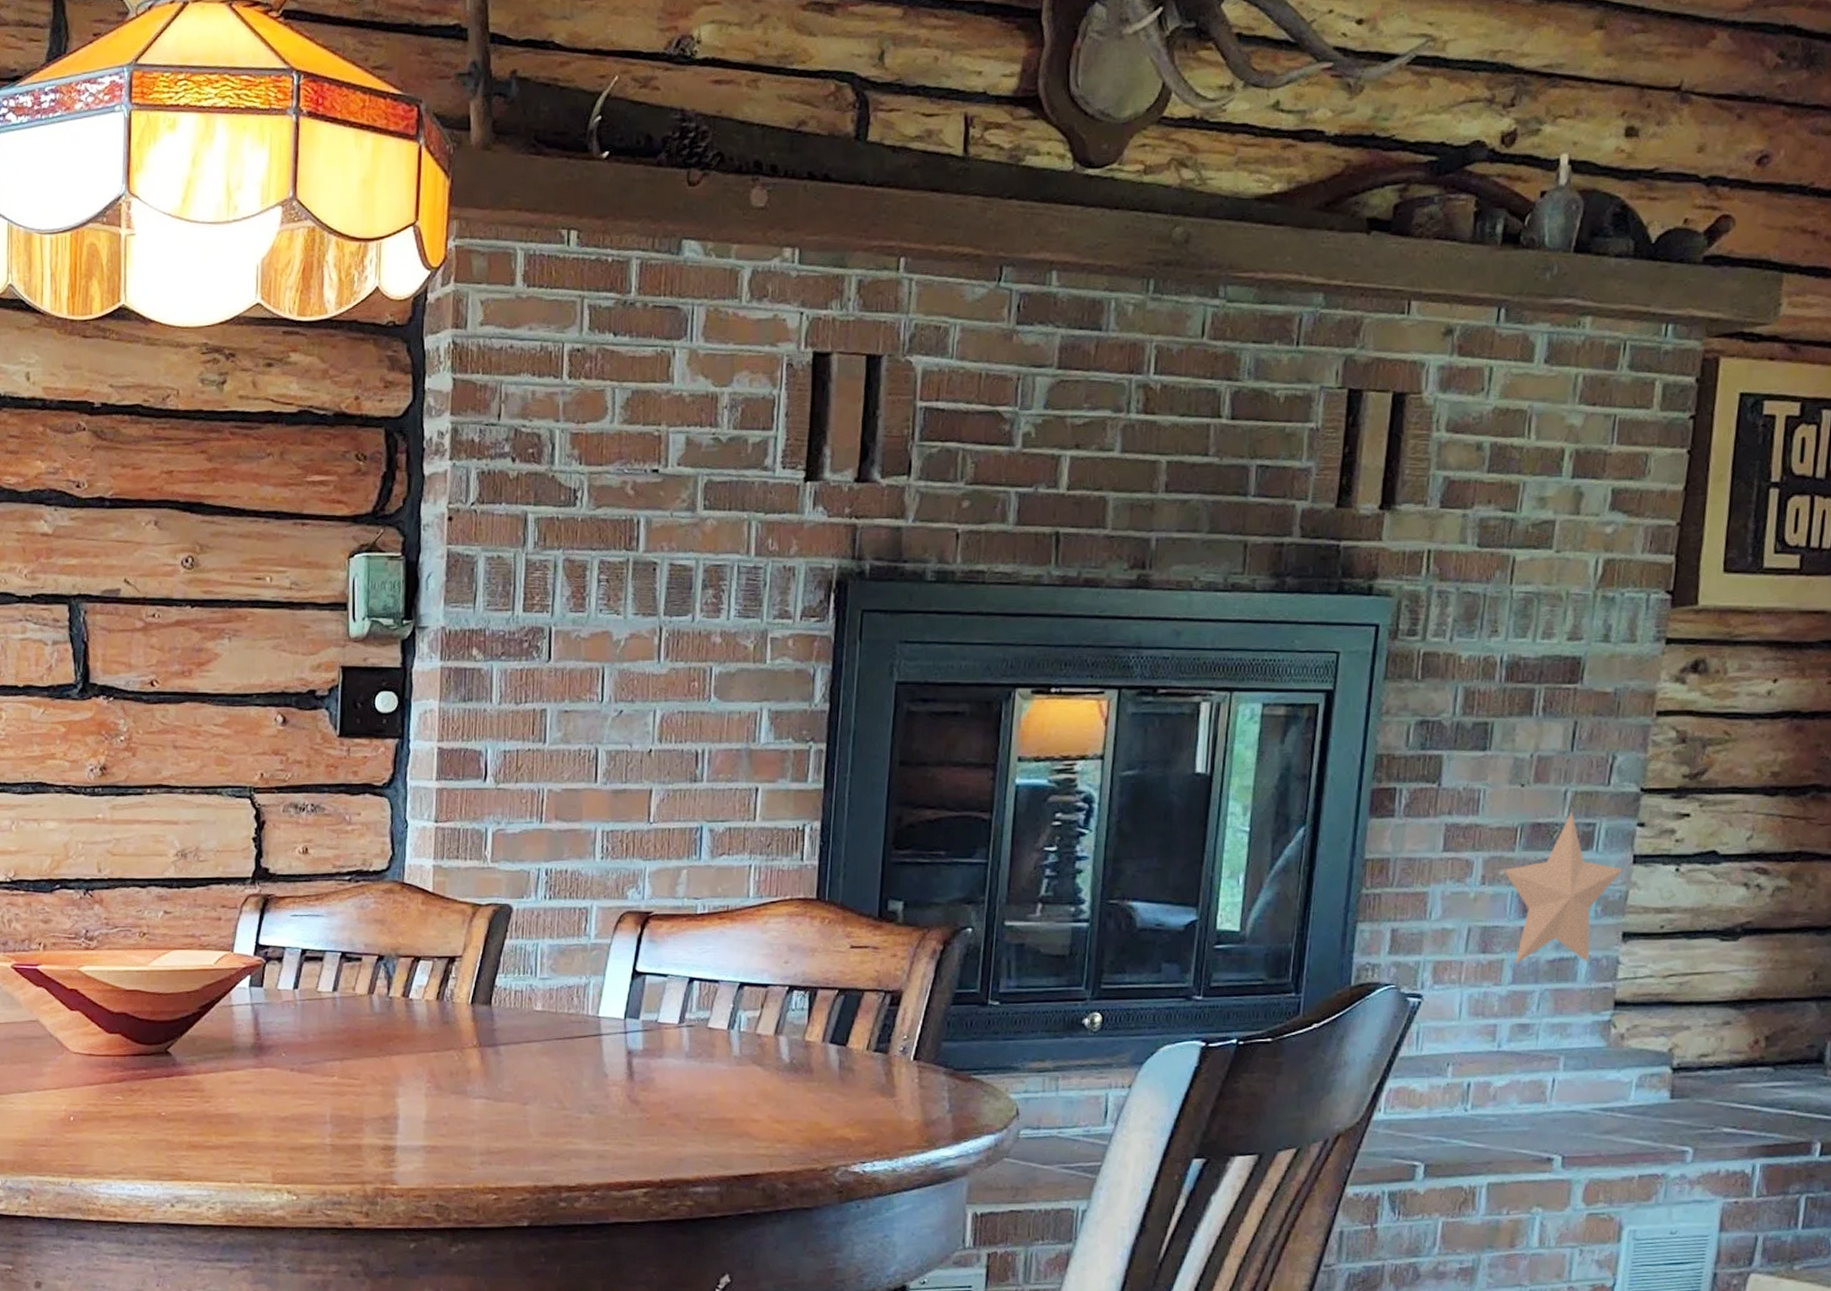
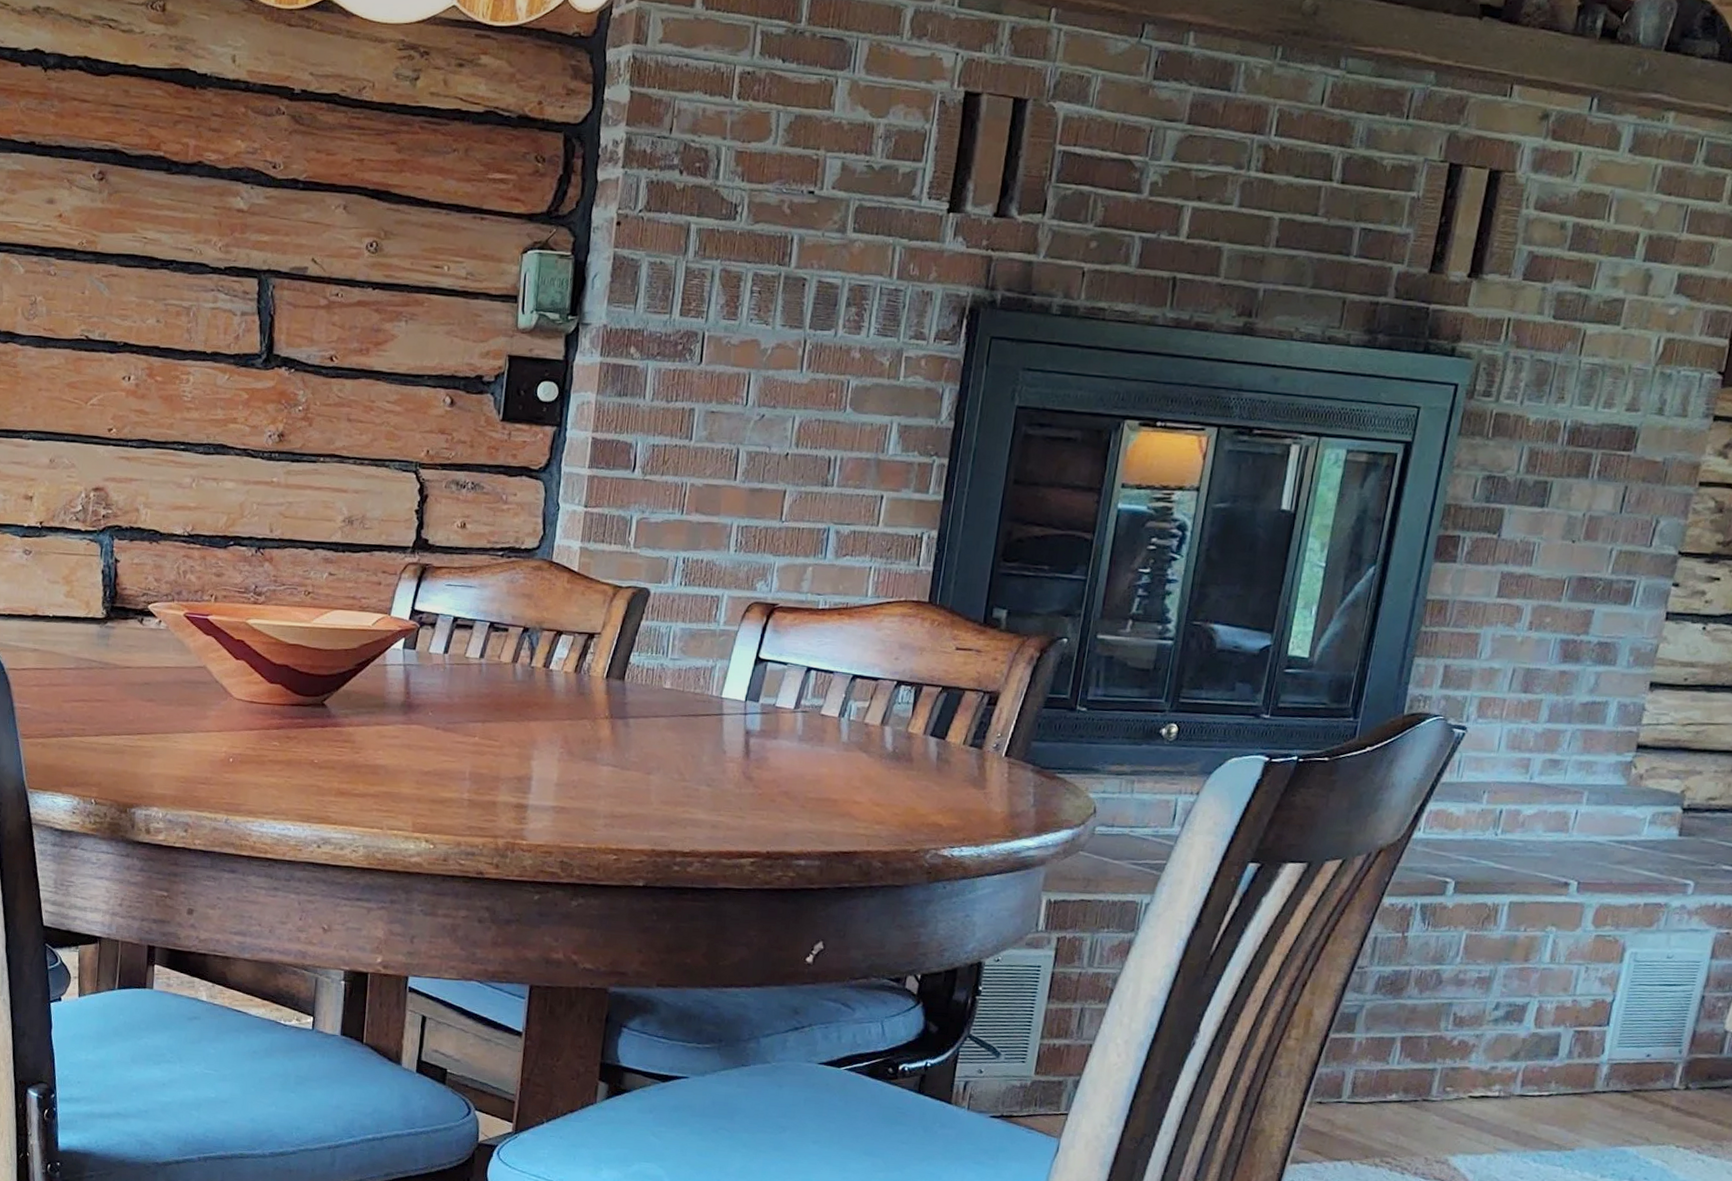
decorative star: present [1503,812,1623,965] -> none [1549,569,1656,707]

